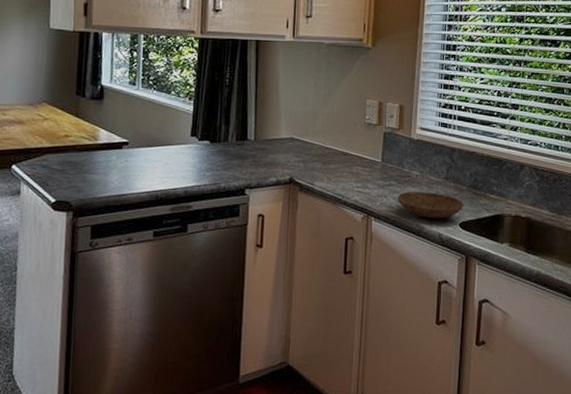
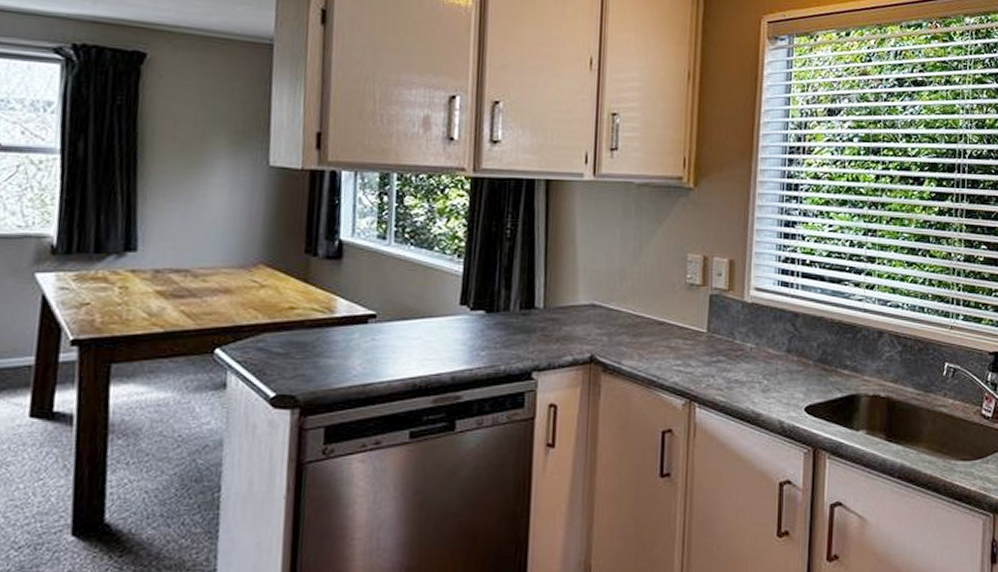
bowl: present [397,192,463,219] -> none [727,369,810,403]

